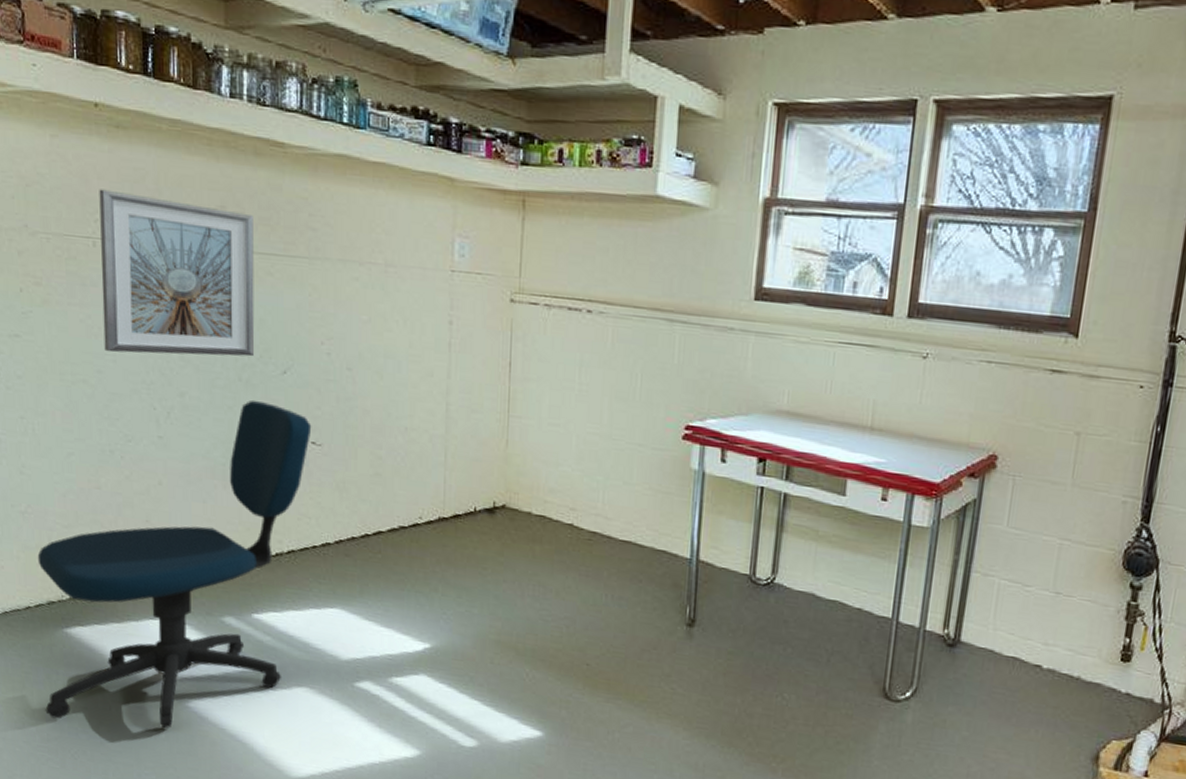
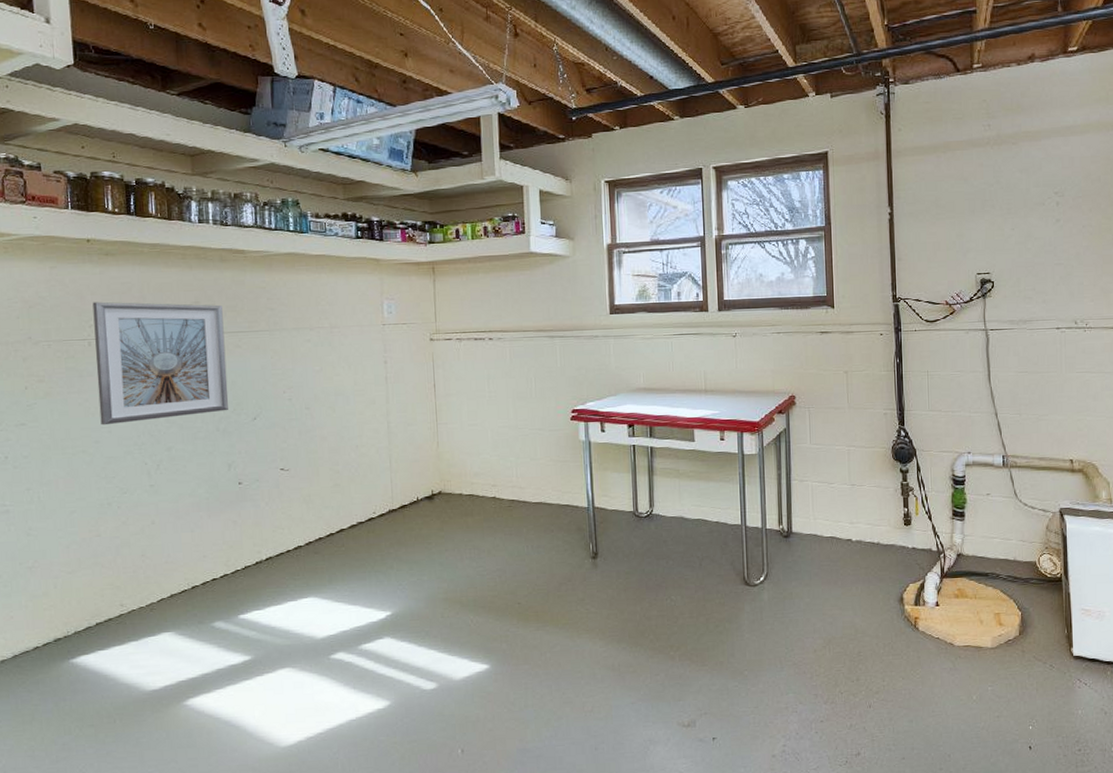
office chair: present [37,399,312,729] -> none [44,443,280,741]

